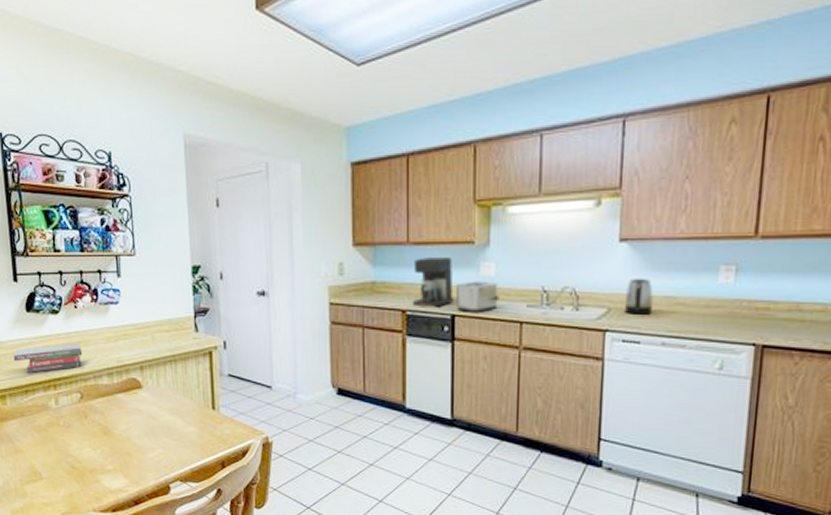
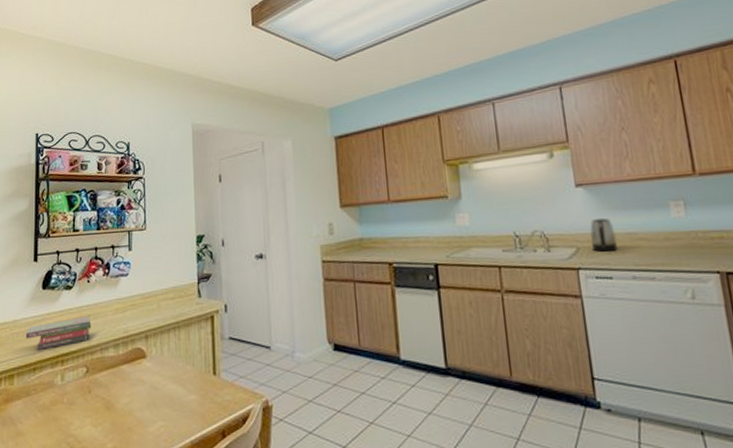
coffee maker: present [411,257,454,307] -> none [396,212,435,259]
toaster: present [456,281,500,313] -> none [436,230,477,262]

